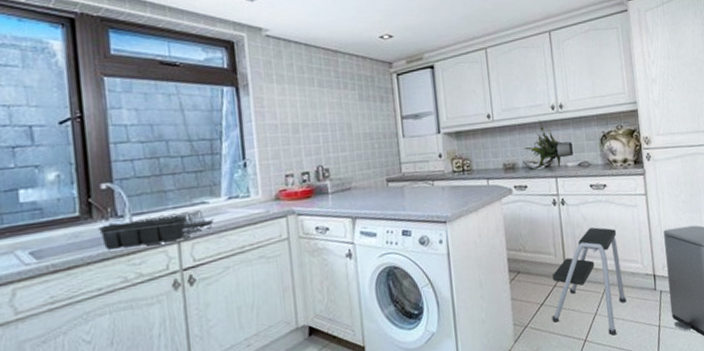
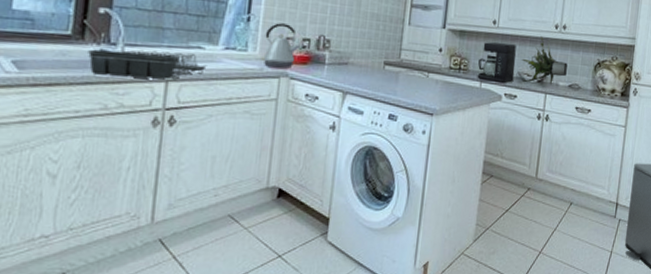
kettle: none [264,161,301,210] -> present [261,23,300,70]
coffee maker: none [481,133,521,177] -> present [477,41,516,84]
step stool: present [552,227,626,336] -> none [513,148,591,253]

